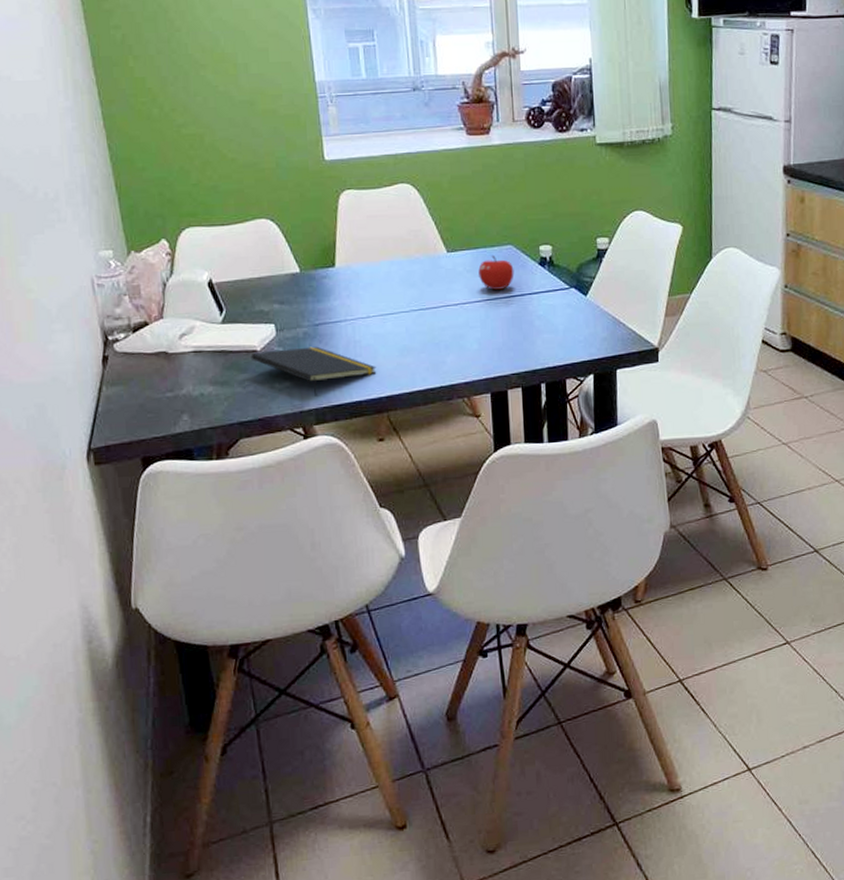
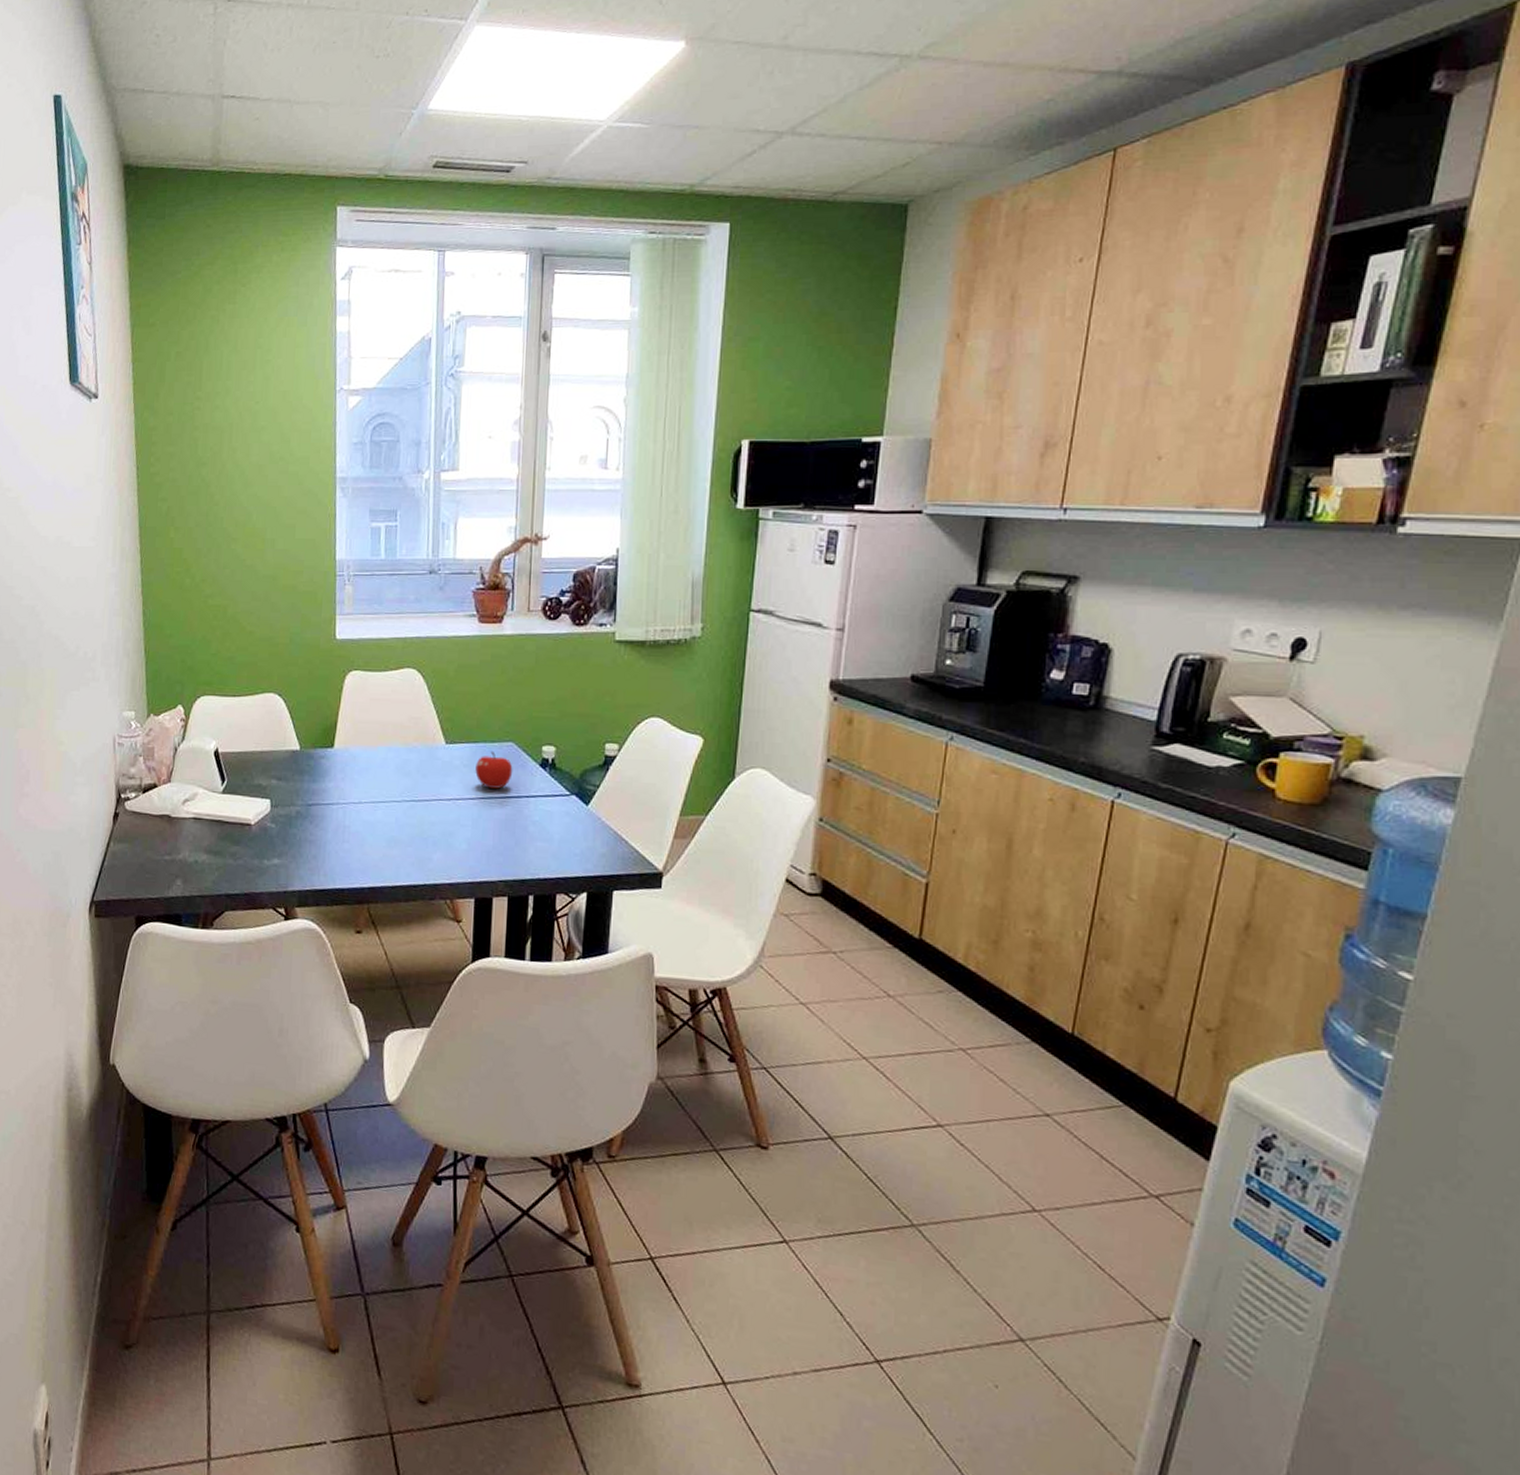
notepad: present [250,346,377,397] -> none [244,825,362,878]

